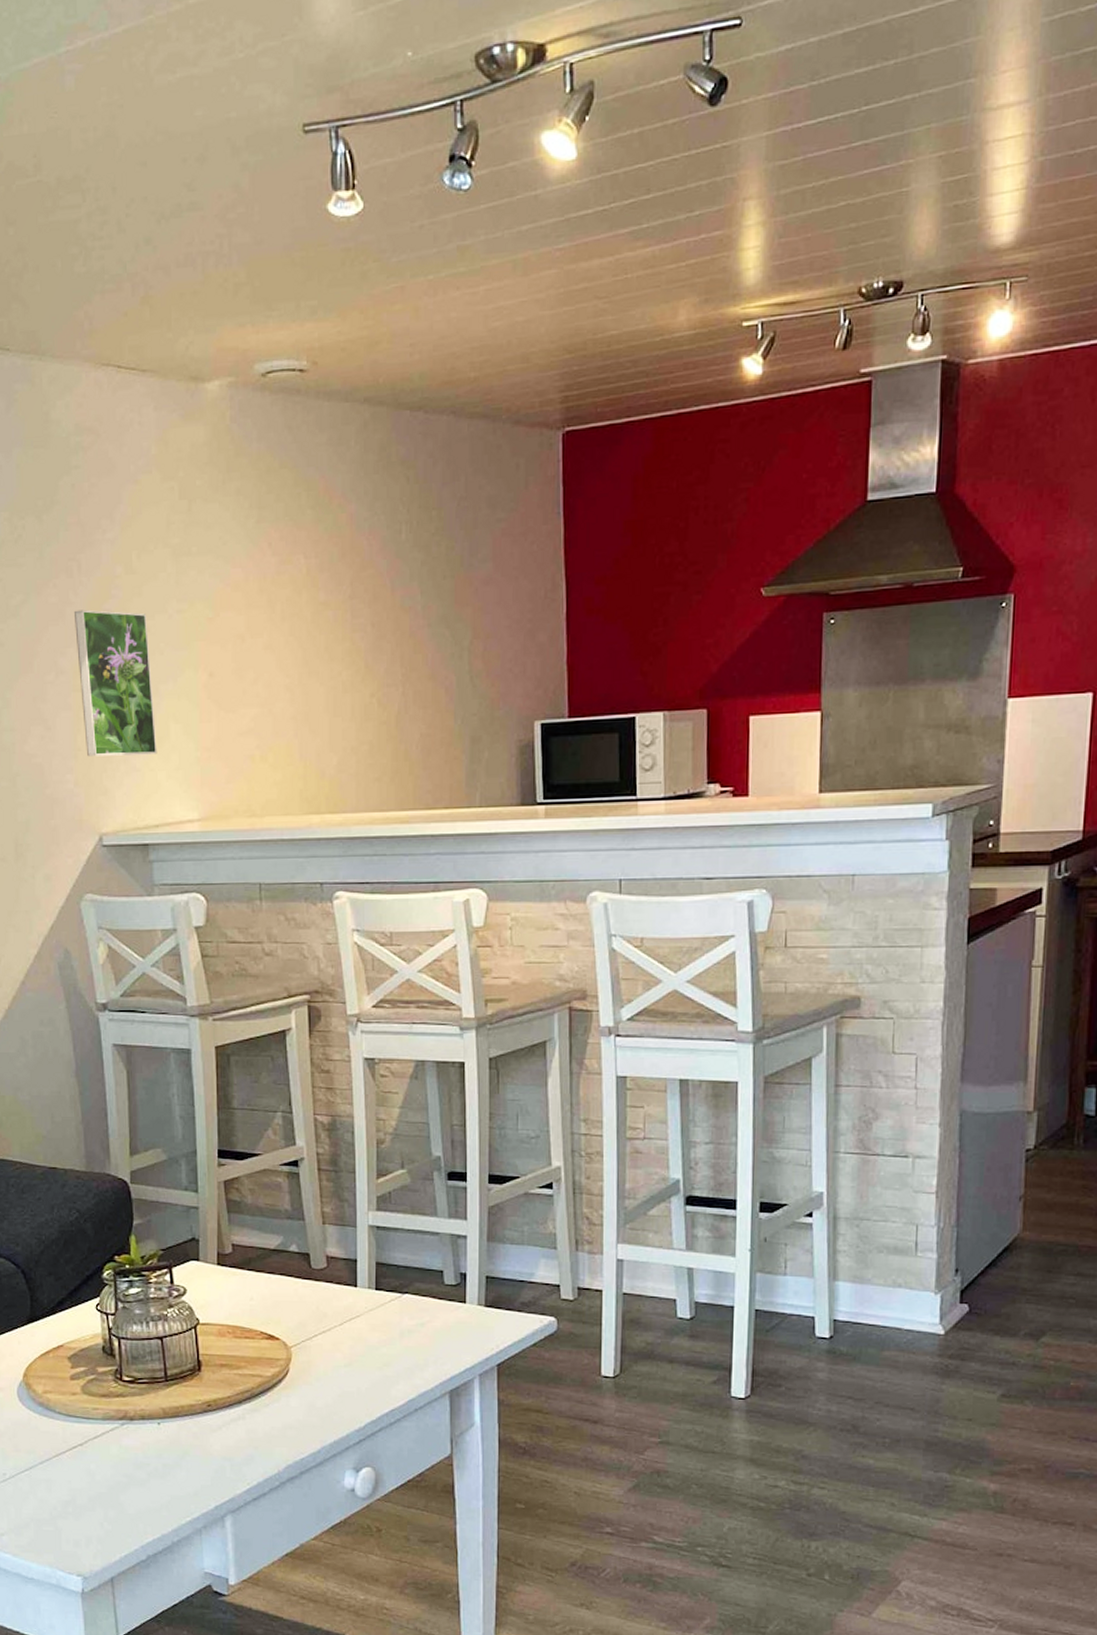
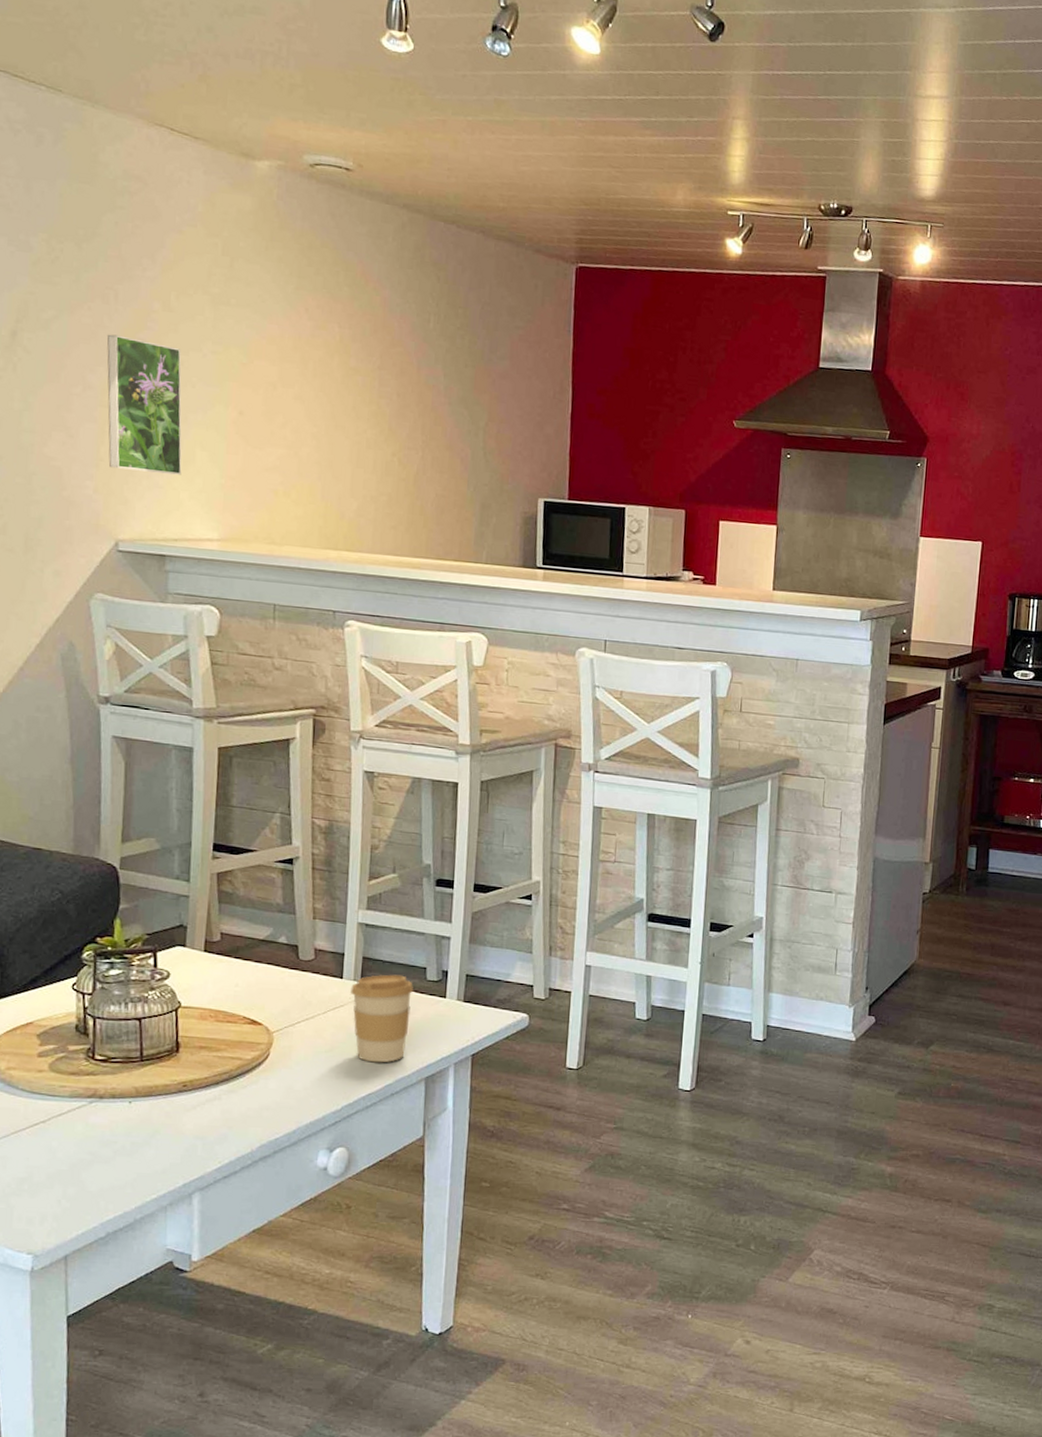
coffee cup: none [366,1280,432,1376] -> present [351,974,414,1063]

